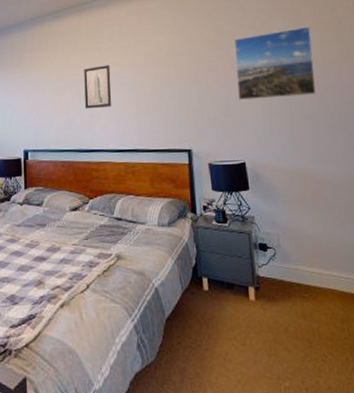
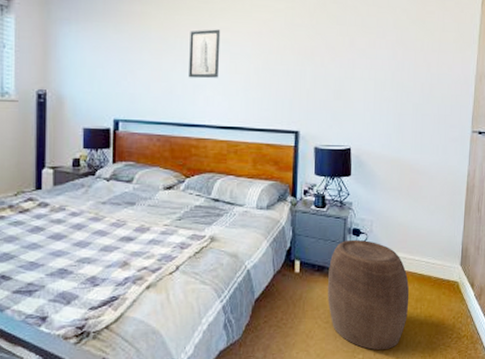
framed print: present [233,26,316,101] -> none [352,10,433,84]
stool: none [238,254,334,378] -> present [328,239,410,351]

